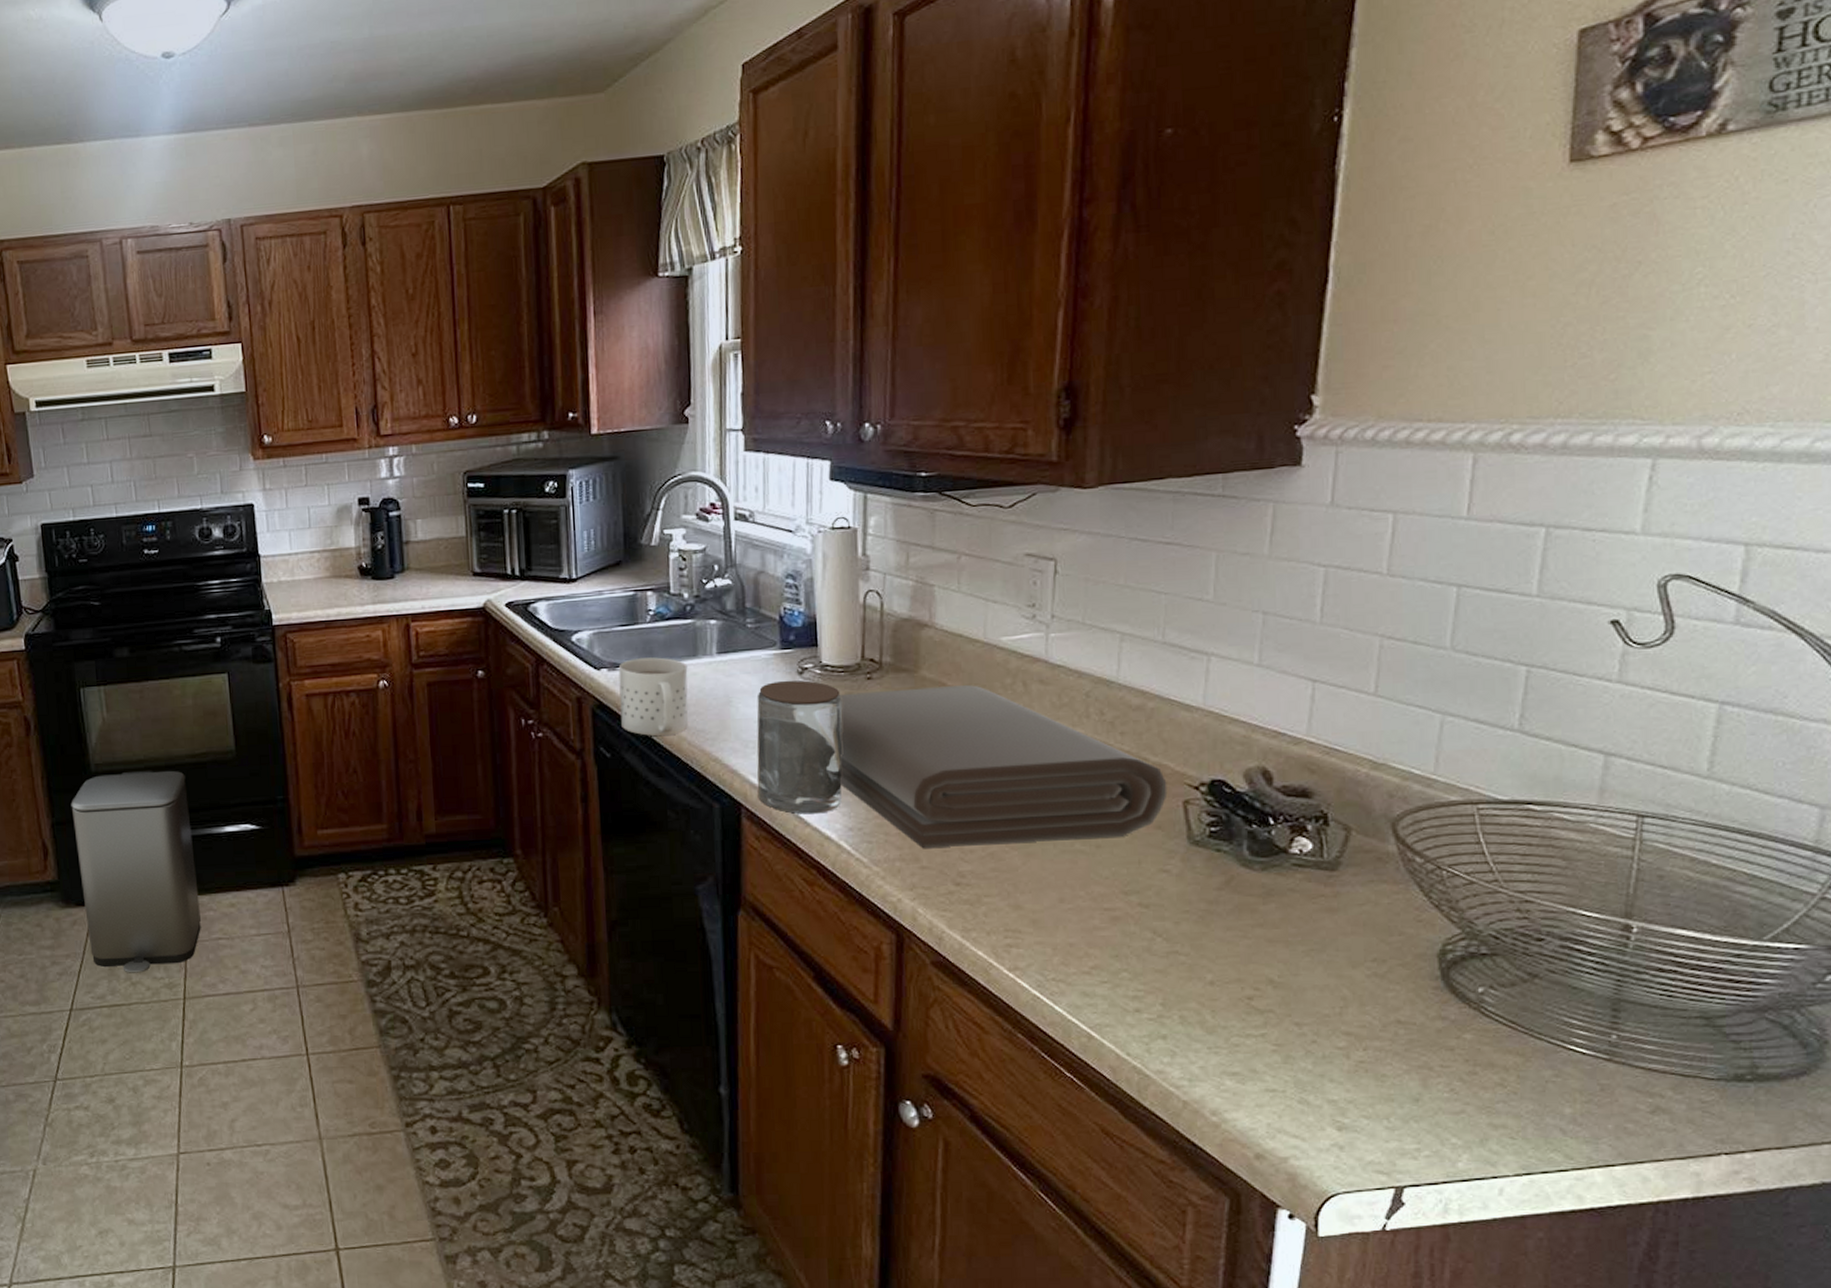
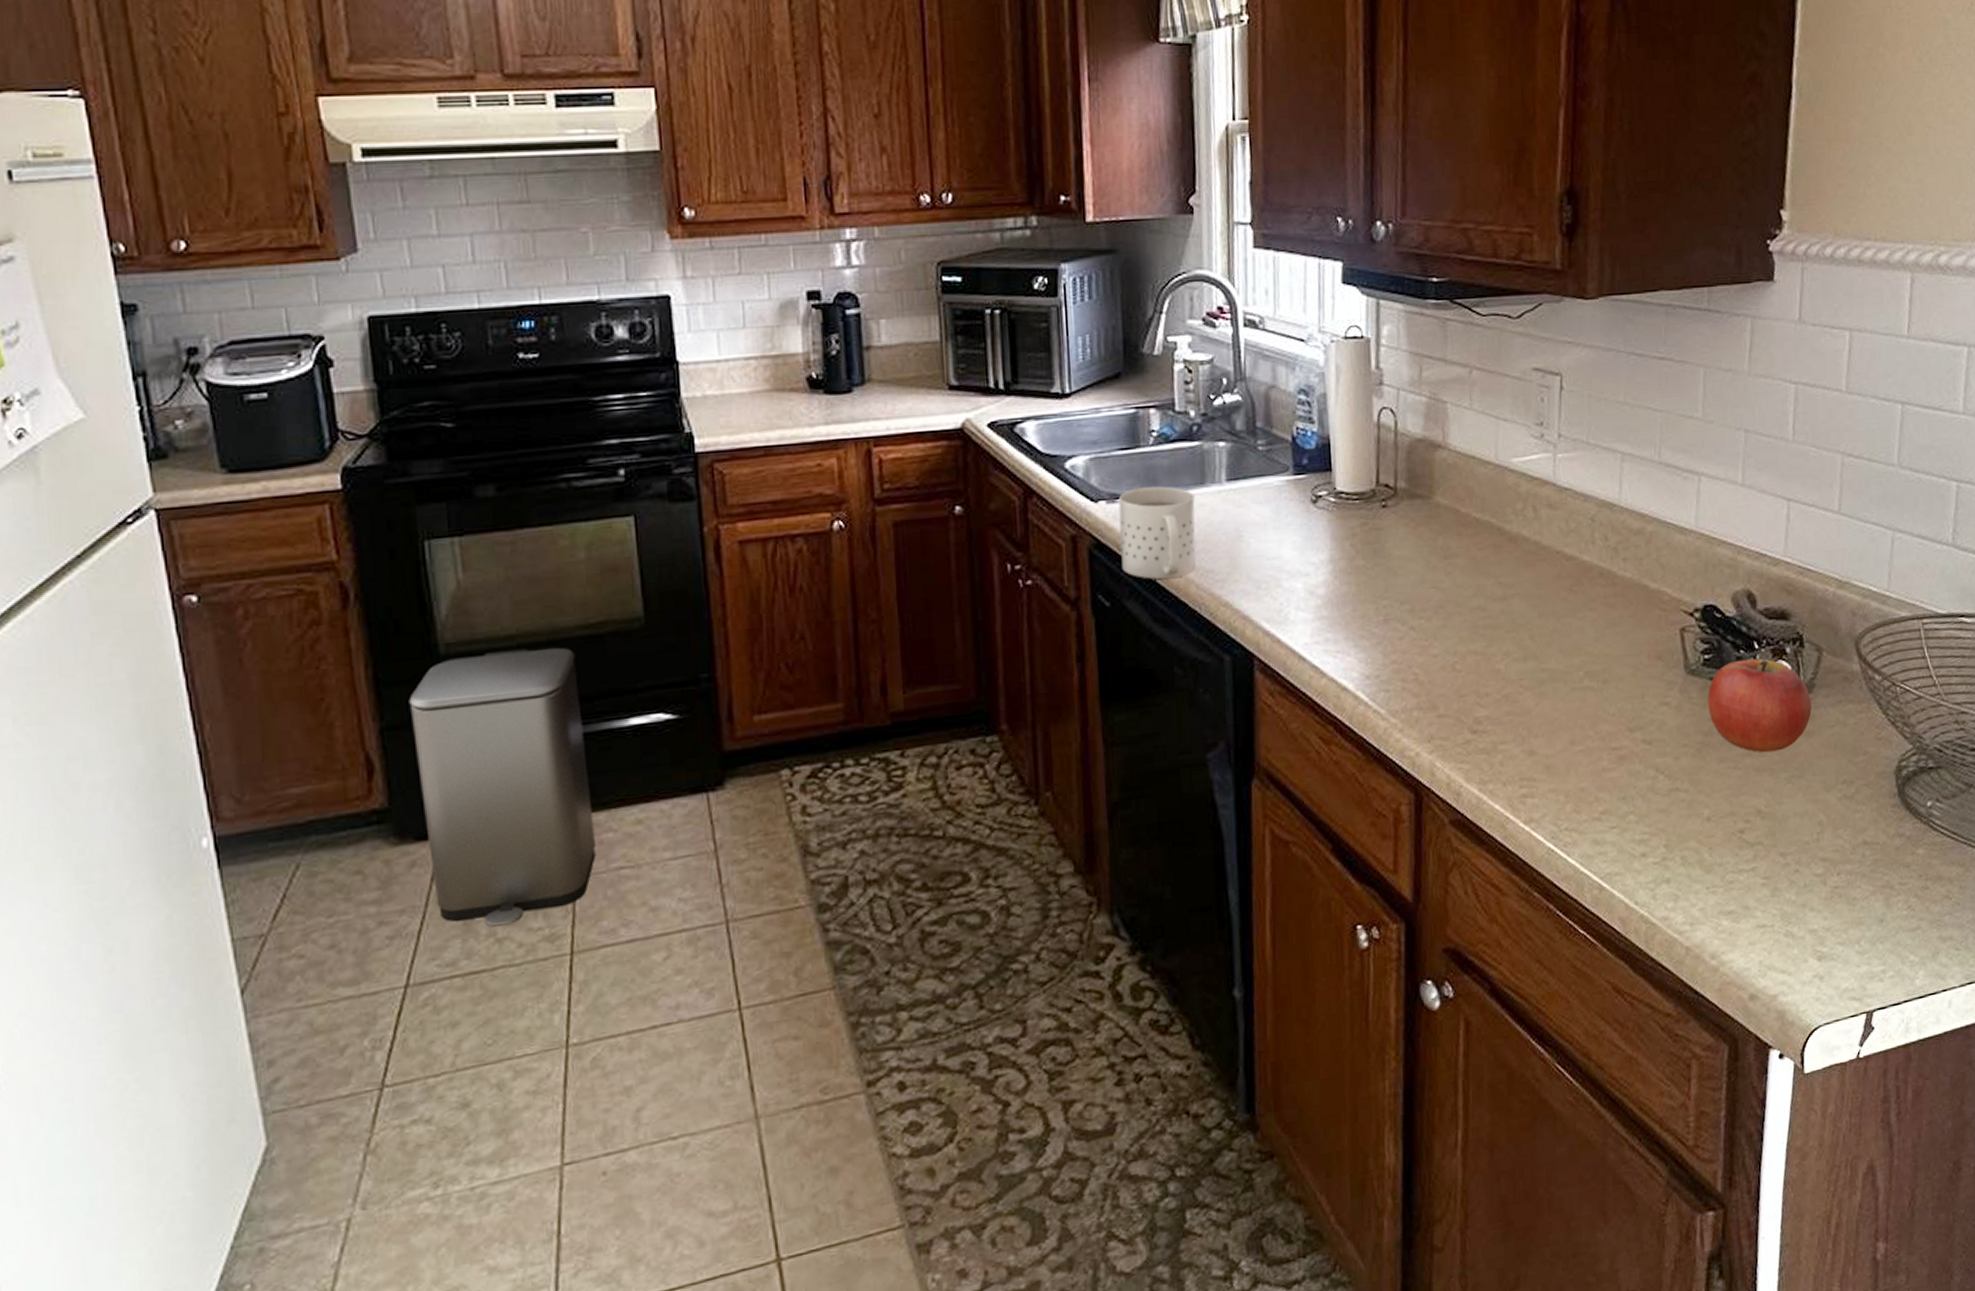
jar: present [756,680,843,814] -> none [1269,510,1359,663]
towel: present [839,685,1168,848] -> none [1354,511,1666,694]
apple: none [1213,833,1337,925] -> present [1707,658,1812,753]

